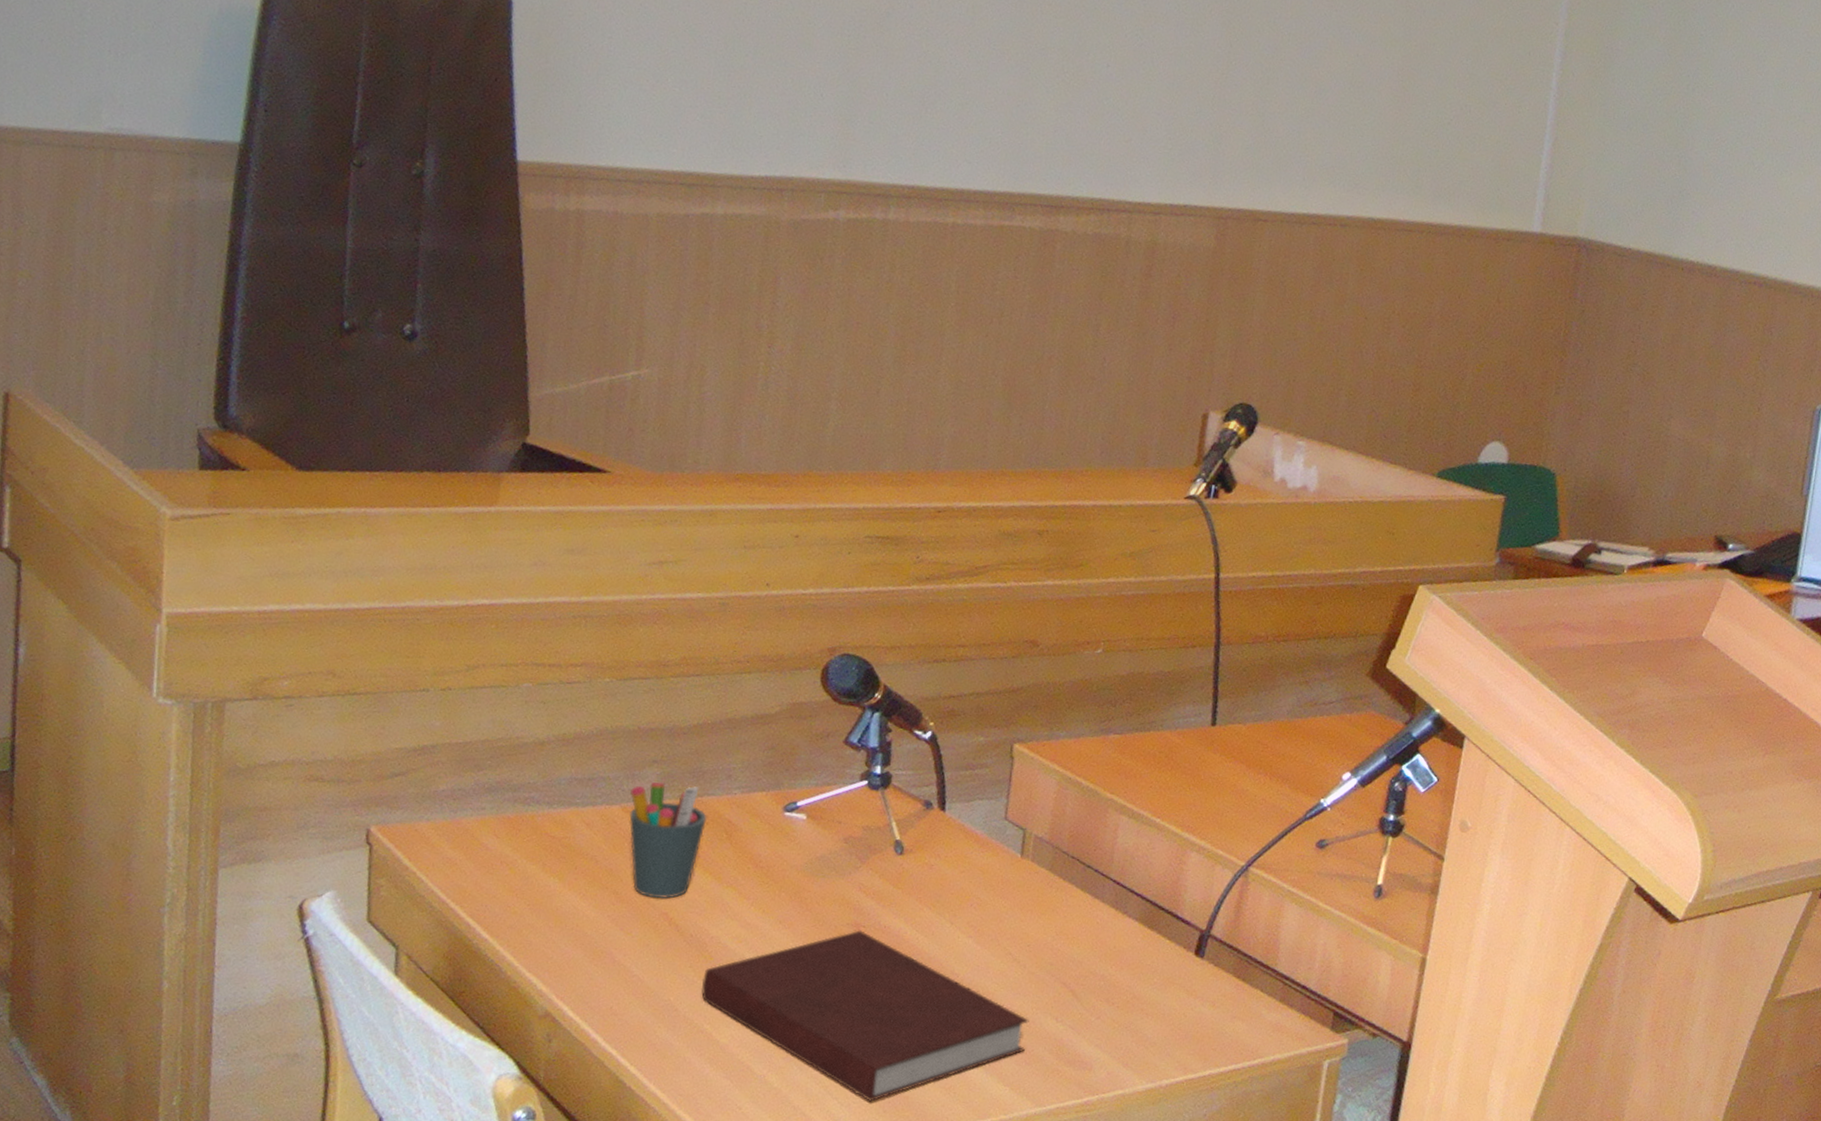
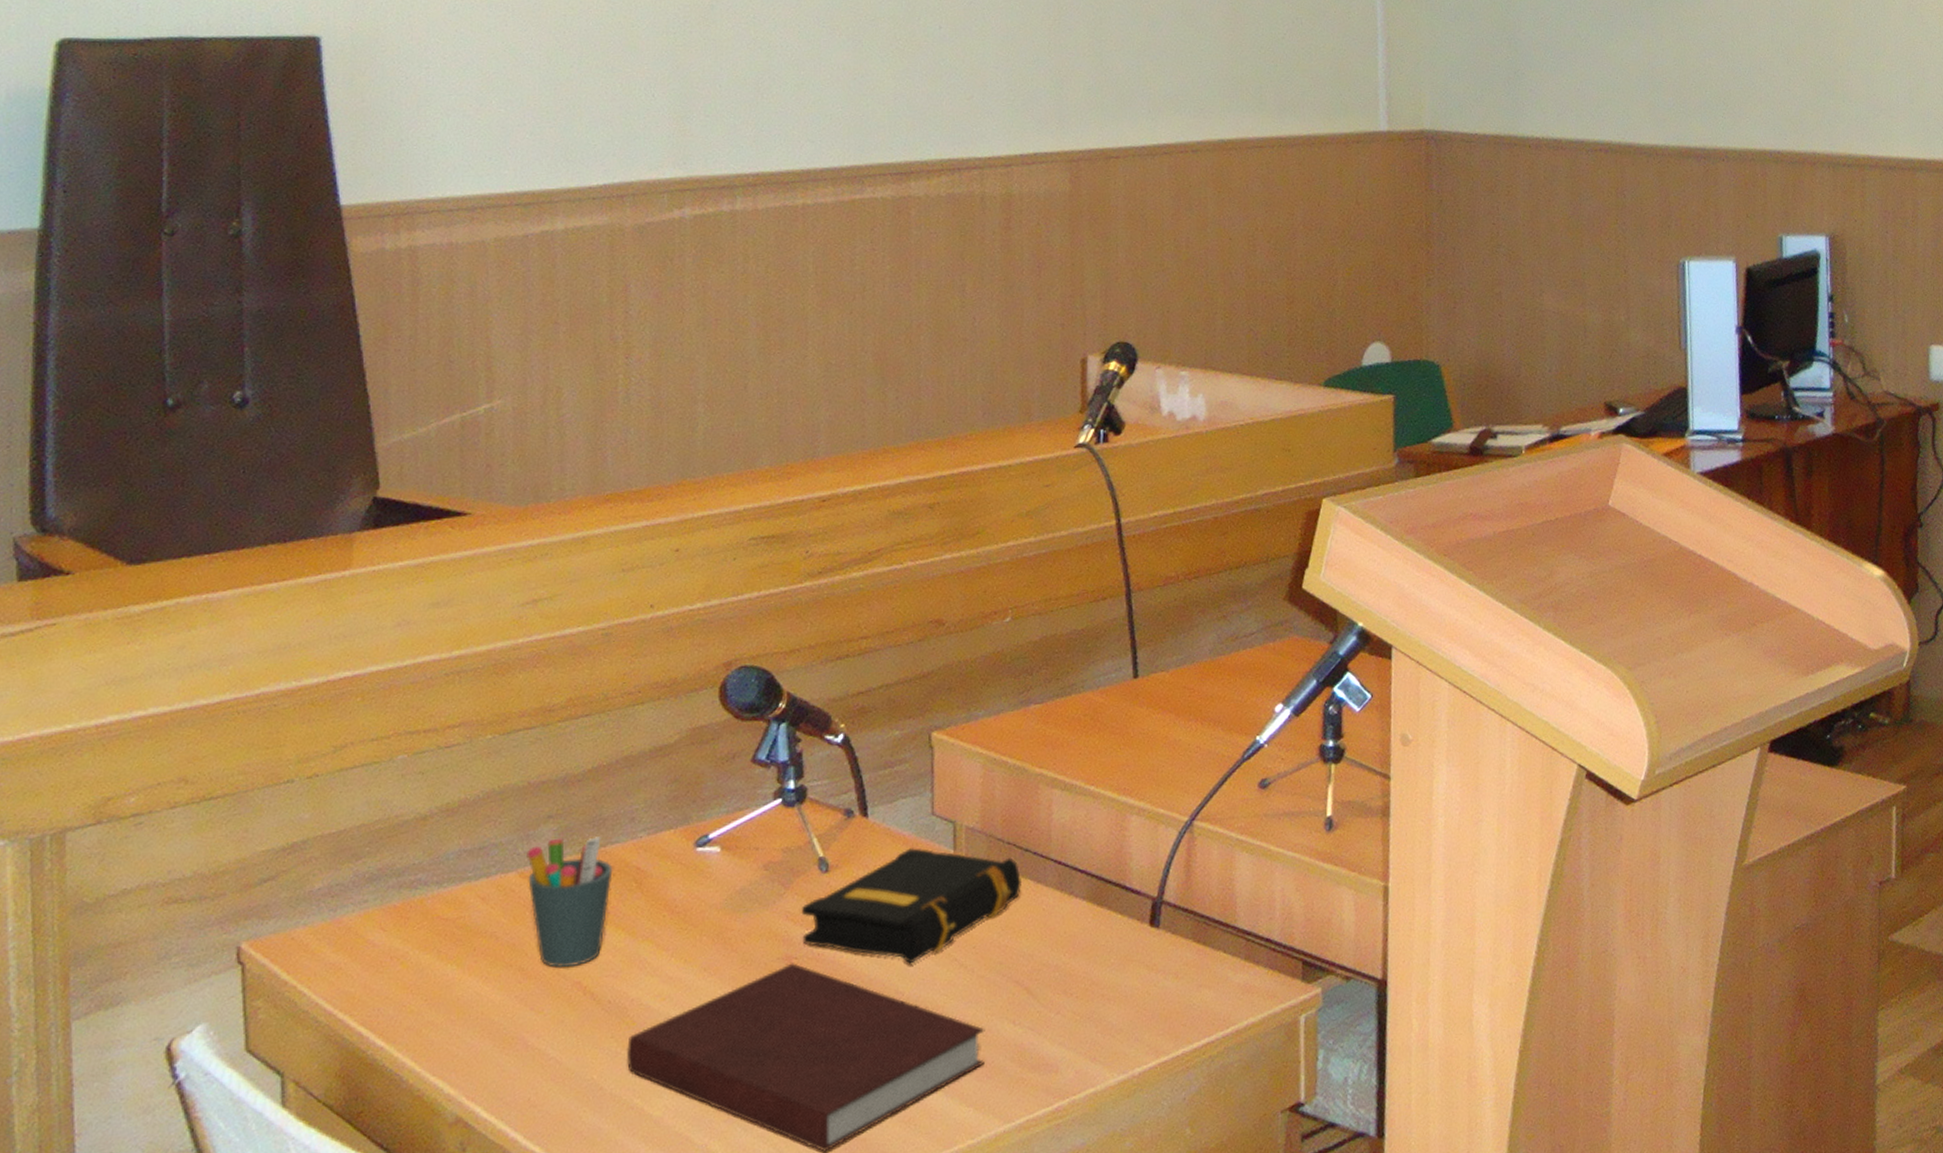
book: none [871,846,1081,950] -> present [802,848,1021,964]

